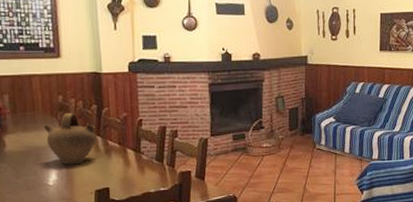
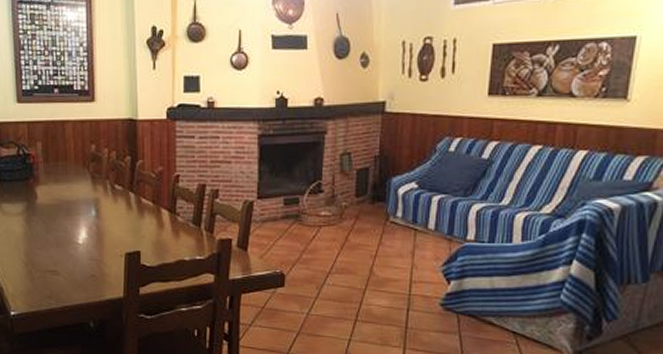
jug: present [44,113,97,165] -> none [76,165,129,223]

